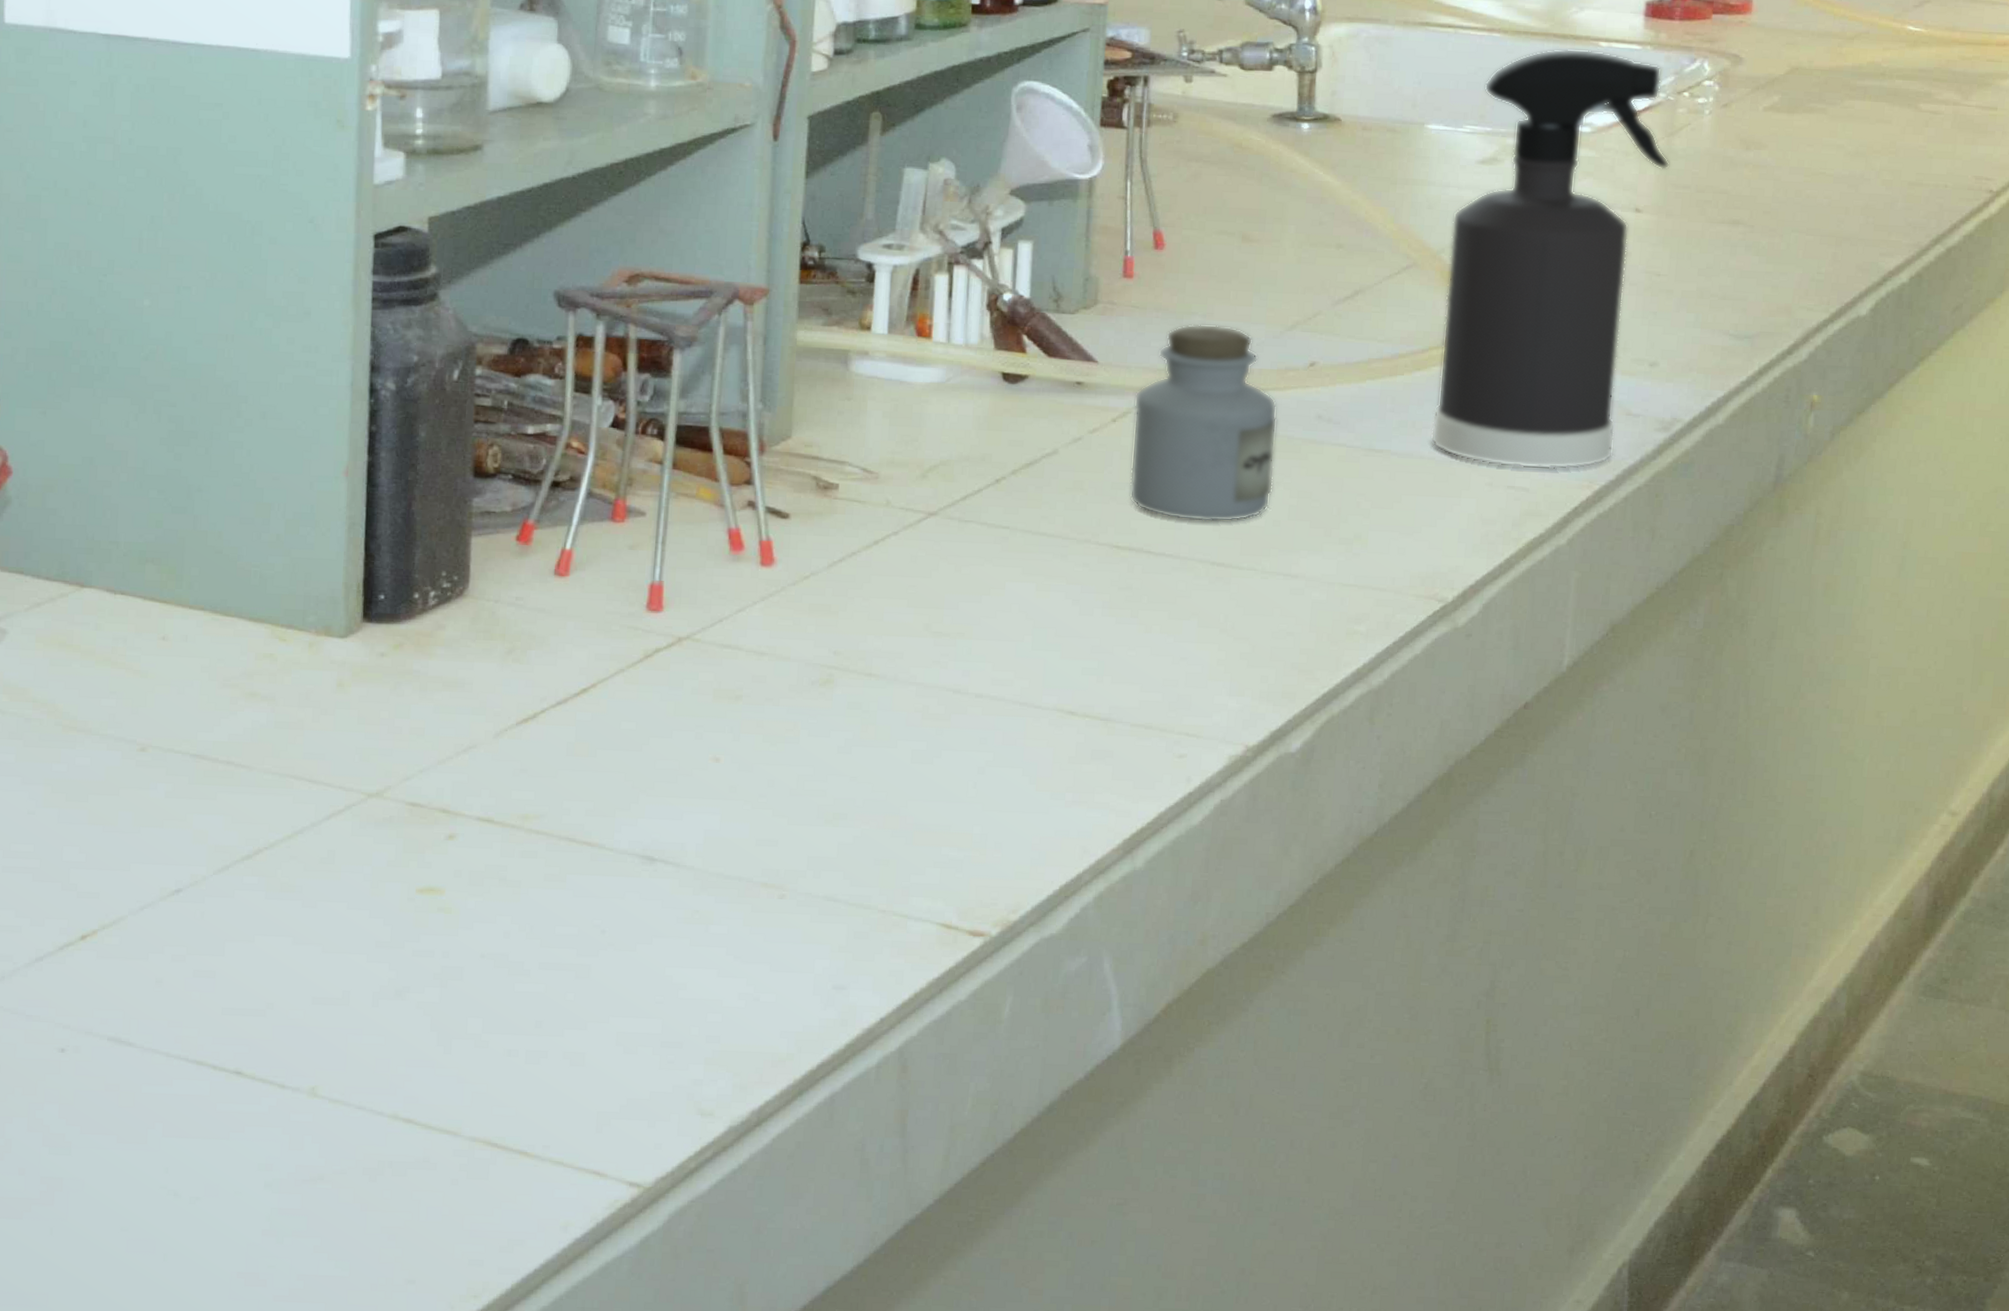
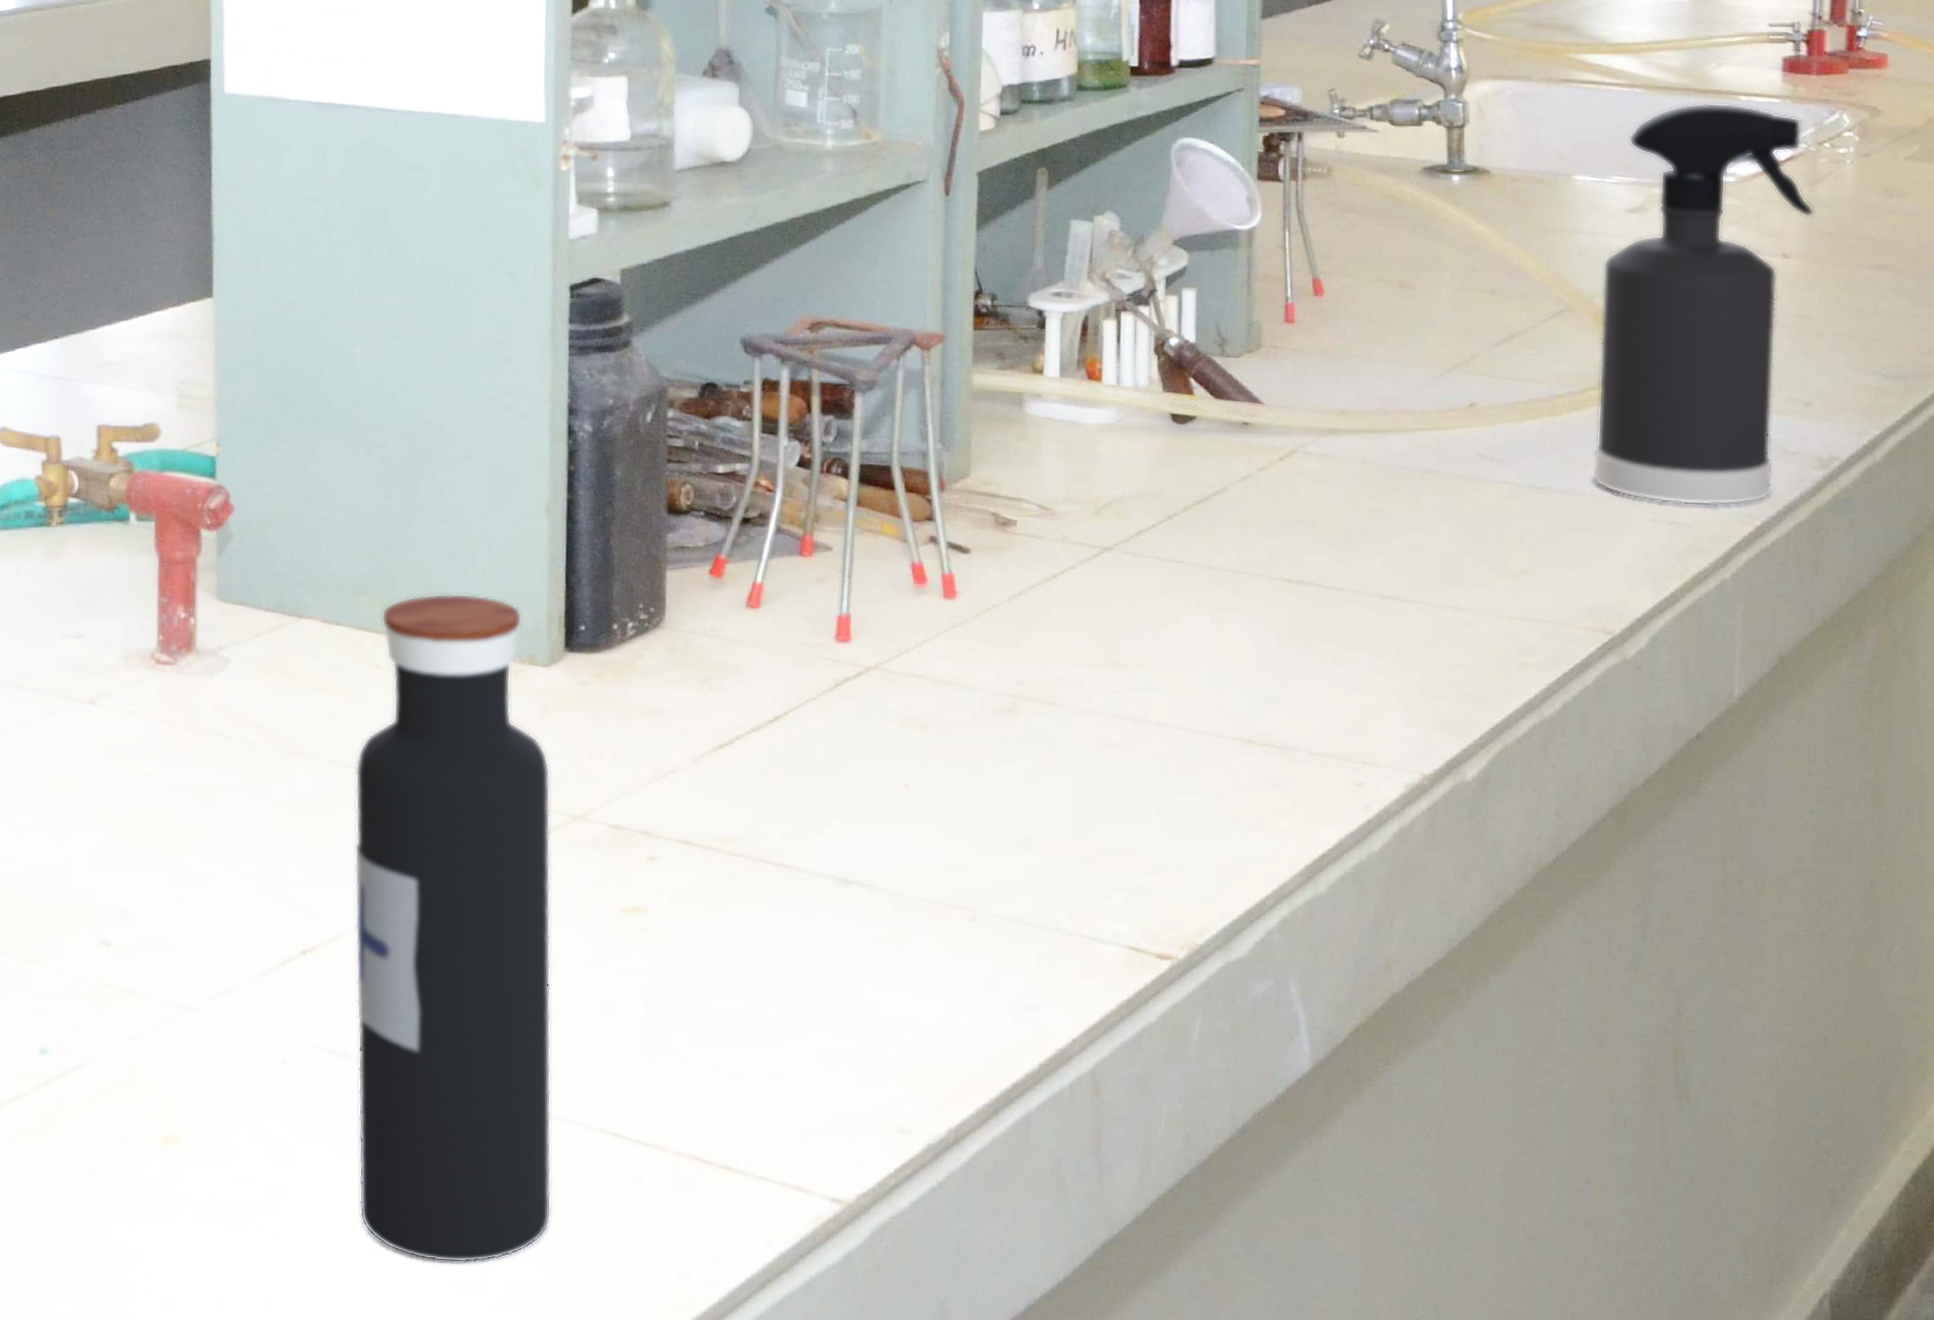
water bottle: none [137,561,346,1254] -> present [354,593,552,1263]
jar: present [1129,324,1278,523] -> none [1298,366,1440,557]

